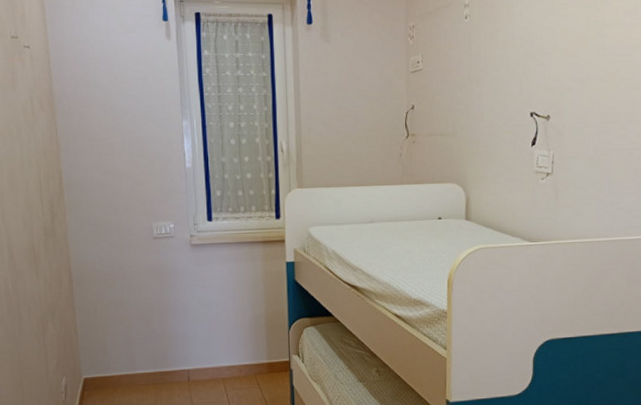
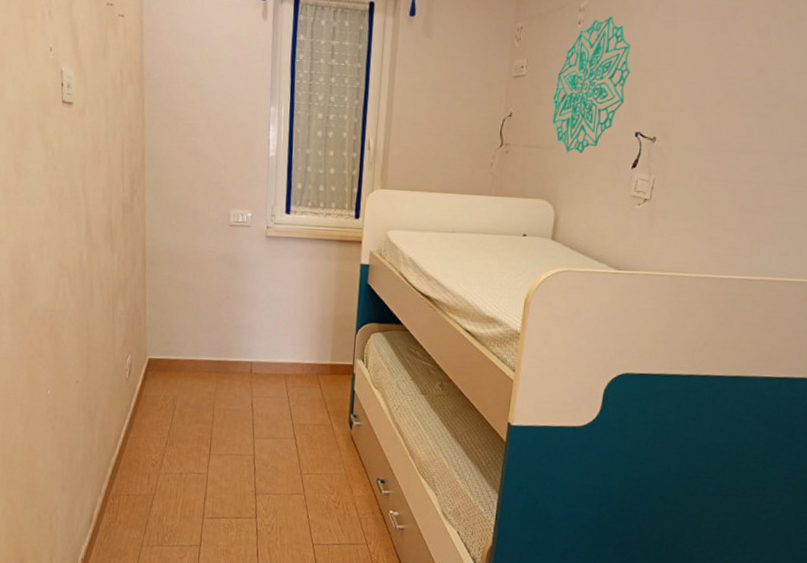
wall decoration: none [450,8,518,137] -> present [552,15,631,154]

